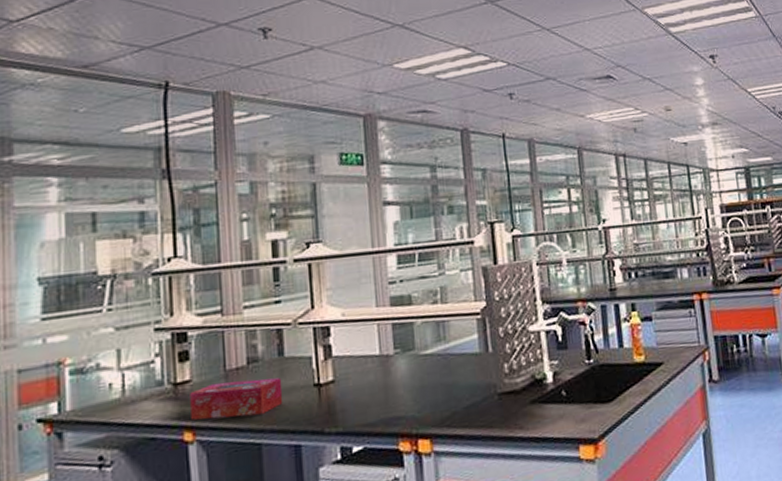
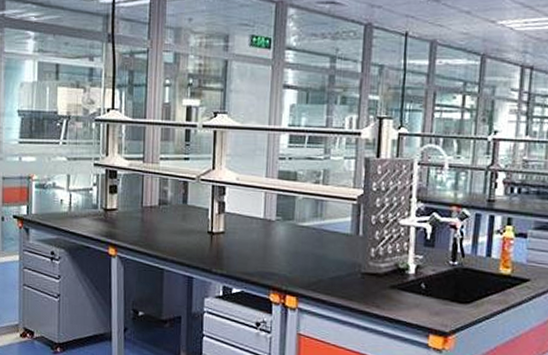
tissue box: present [190,378,283,421] -> none [115,214,184,246]

